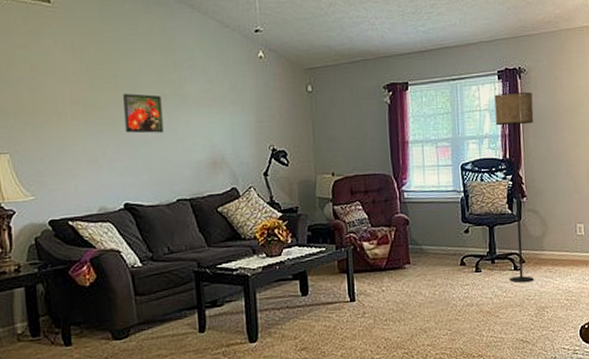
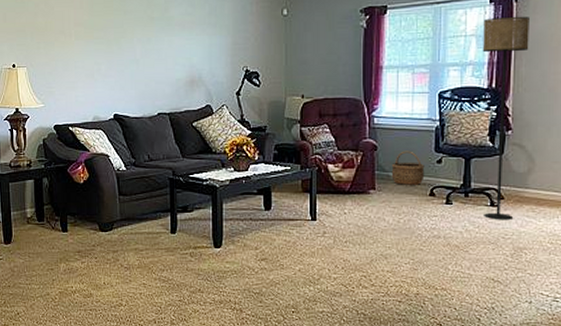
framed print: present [123,93,164,134] -> none [117,16,149,53]
wicker basket: none [423,222,455,257] -> present [391,151,425,185]

